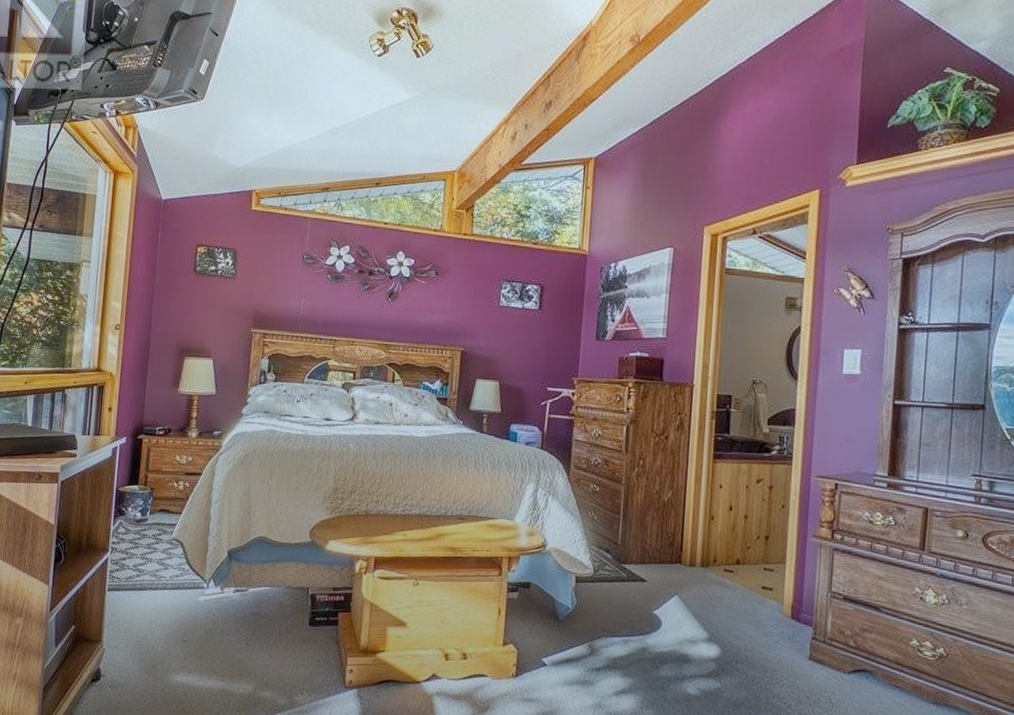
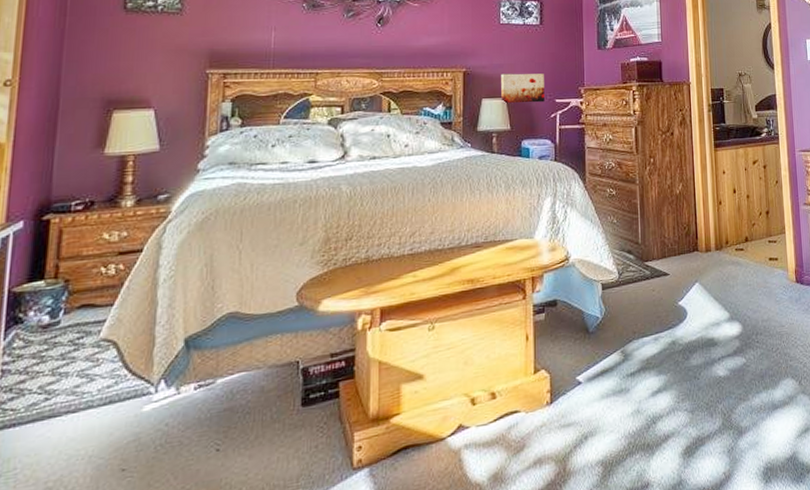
wall art: none [495,356,538,389] -> present [501,73,545,104]

